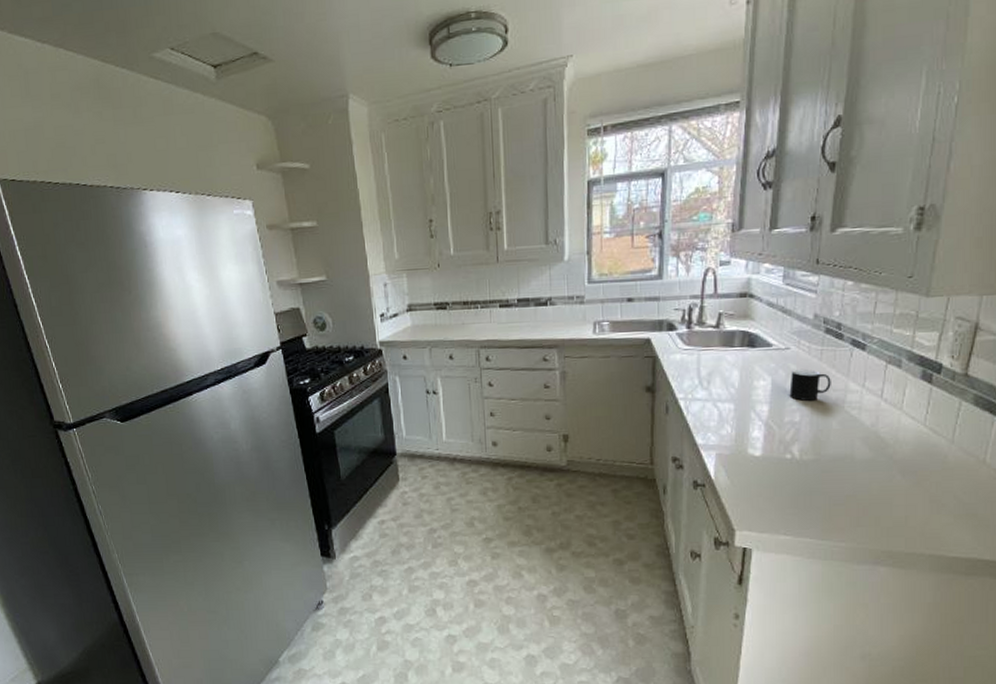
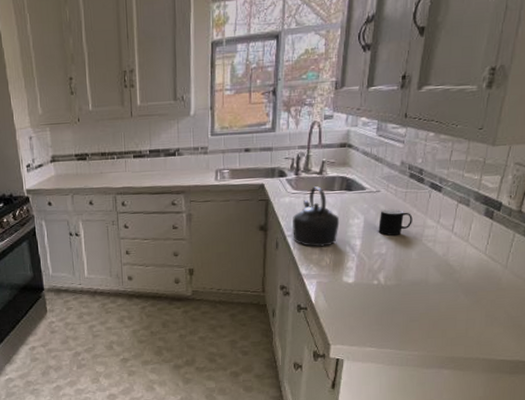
kettle: none [685,342,742,413] -> present [293,186,340,247]

